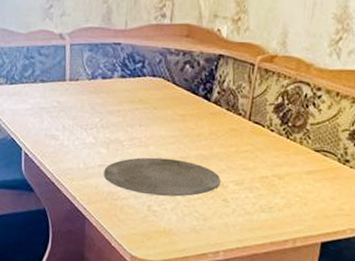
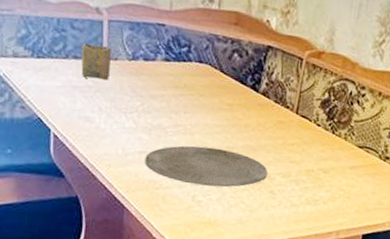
cup: none [47,67,73,100] -> present [81,43,111,80]

